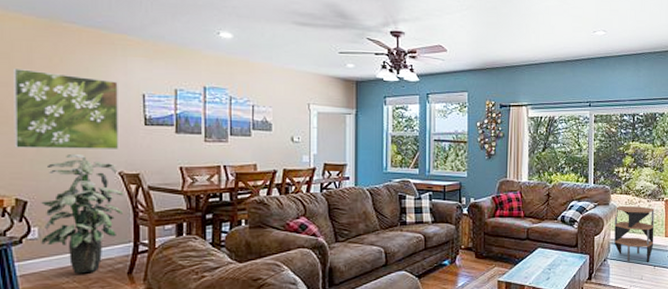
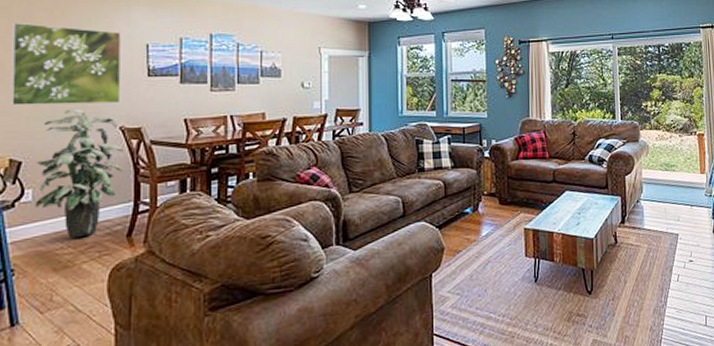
side table: present [614,205,654,262] -> none [645,141,689,202]

